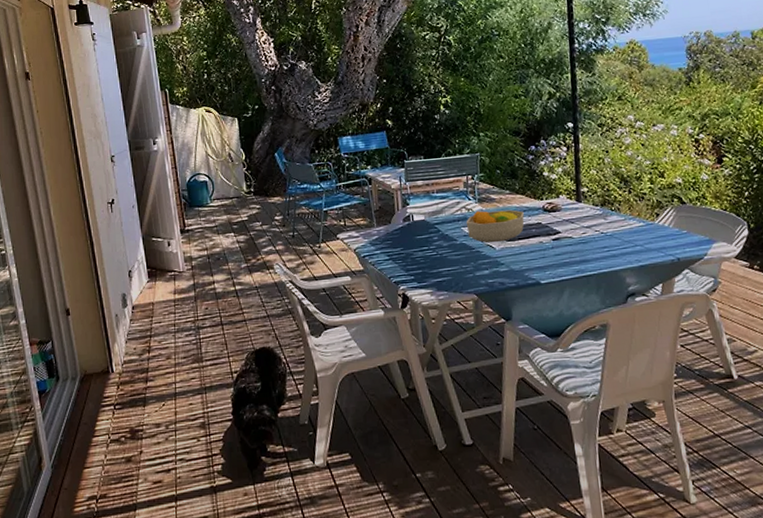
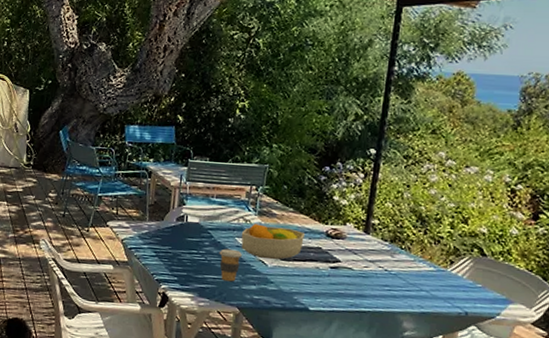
coffee cup: none [449,239,470,271] -> present [219,248,242,282]

